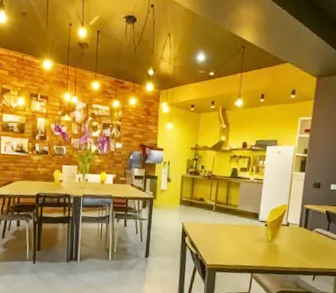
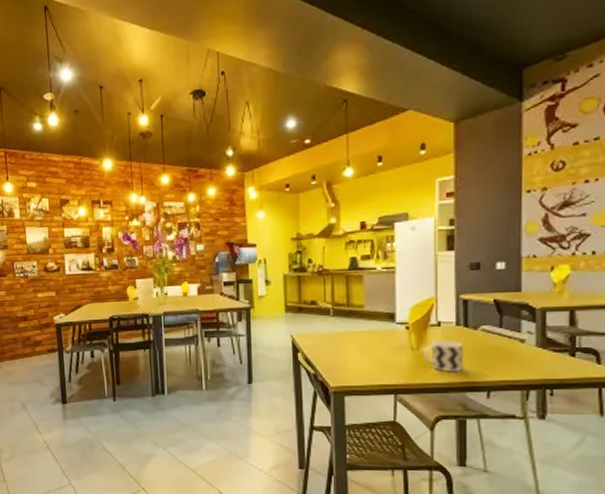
cup: none [275,236,303,260] -> present [424,340,464,371]

